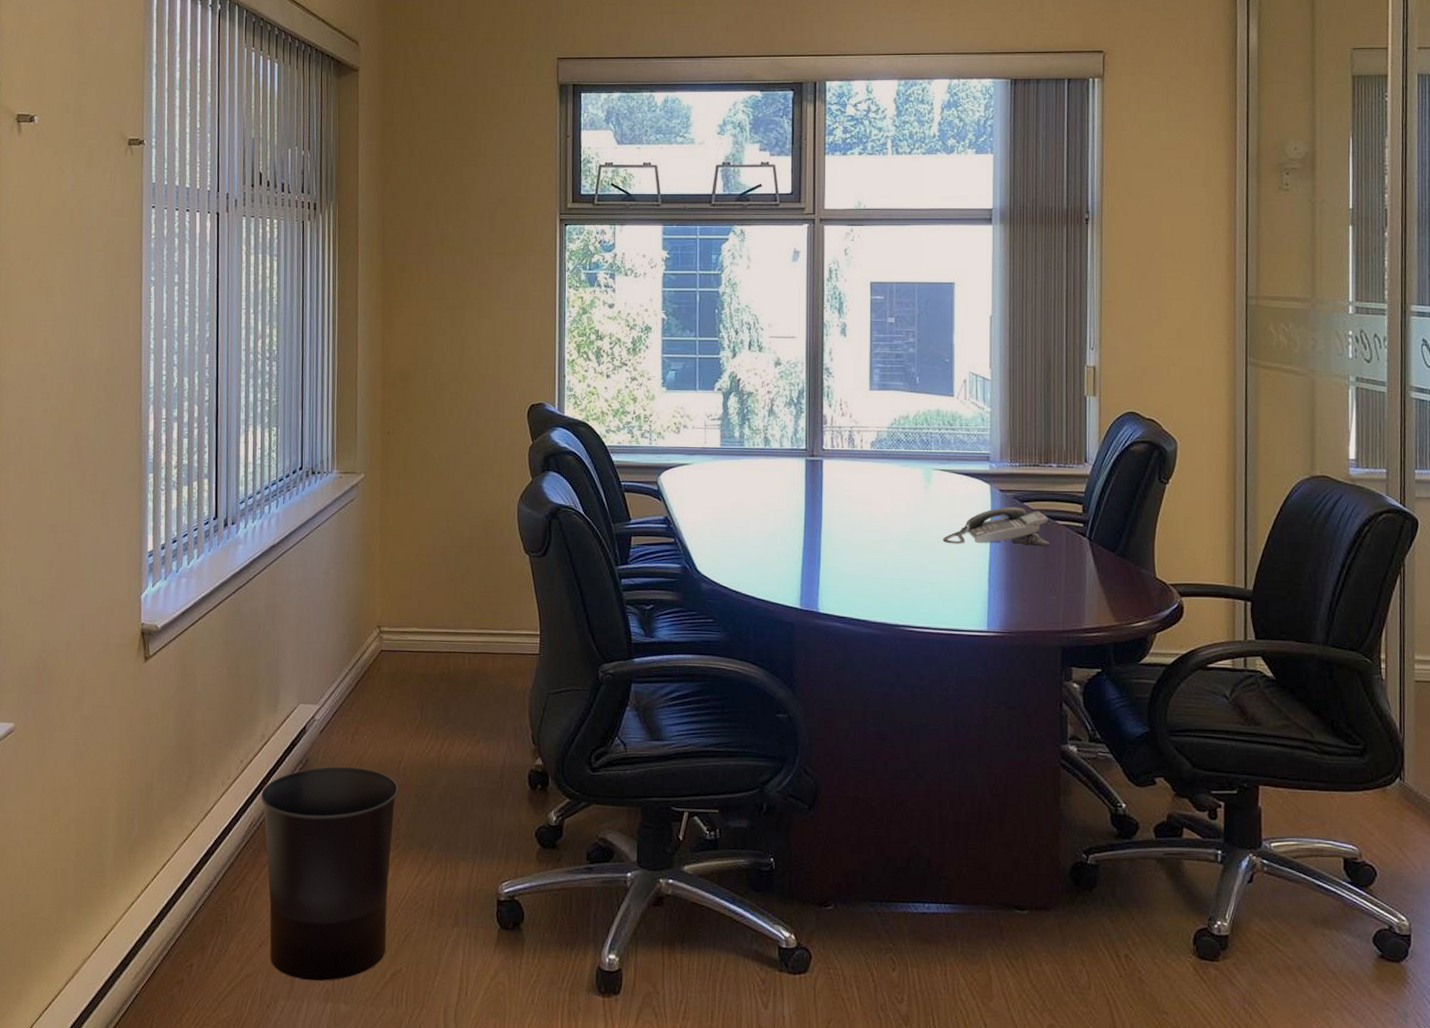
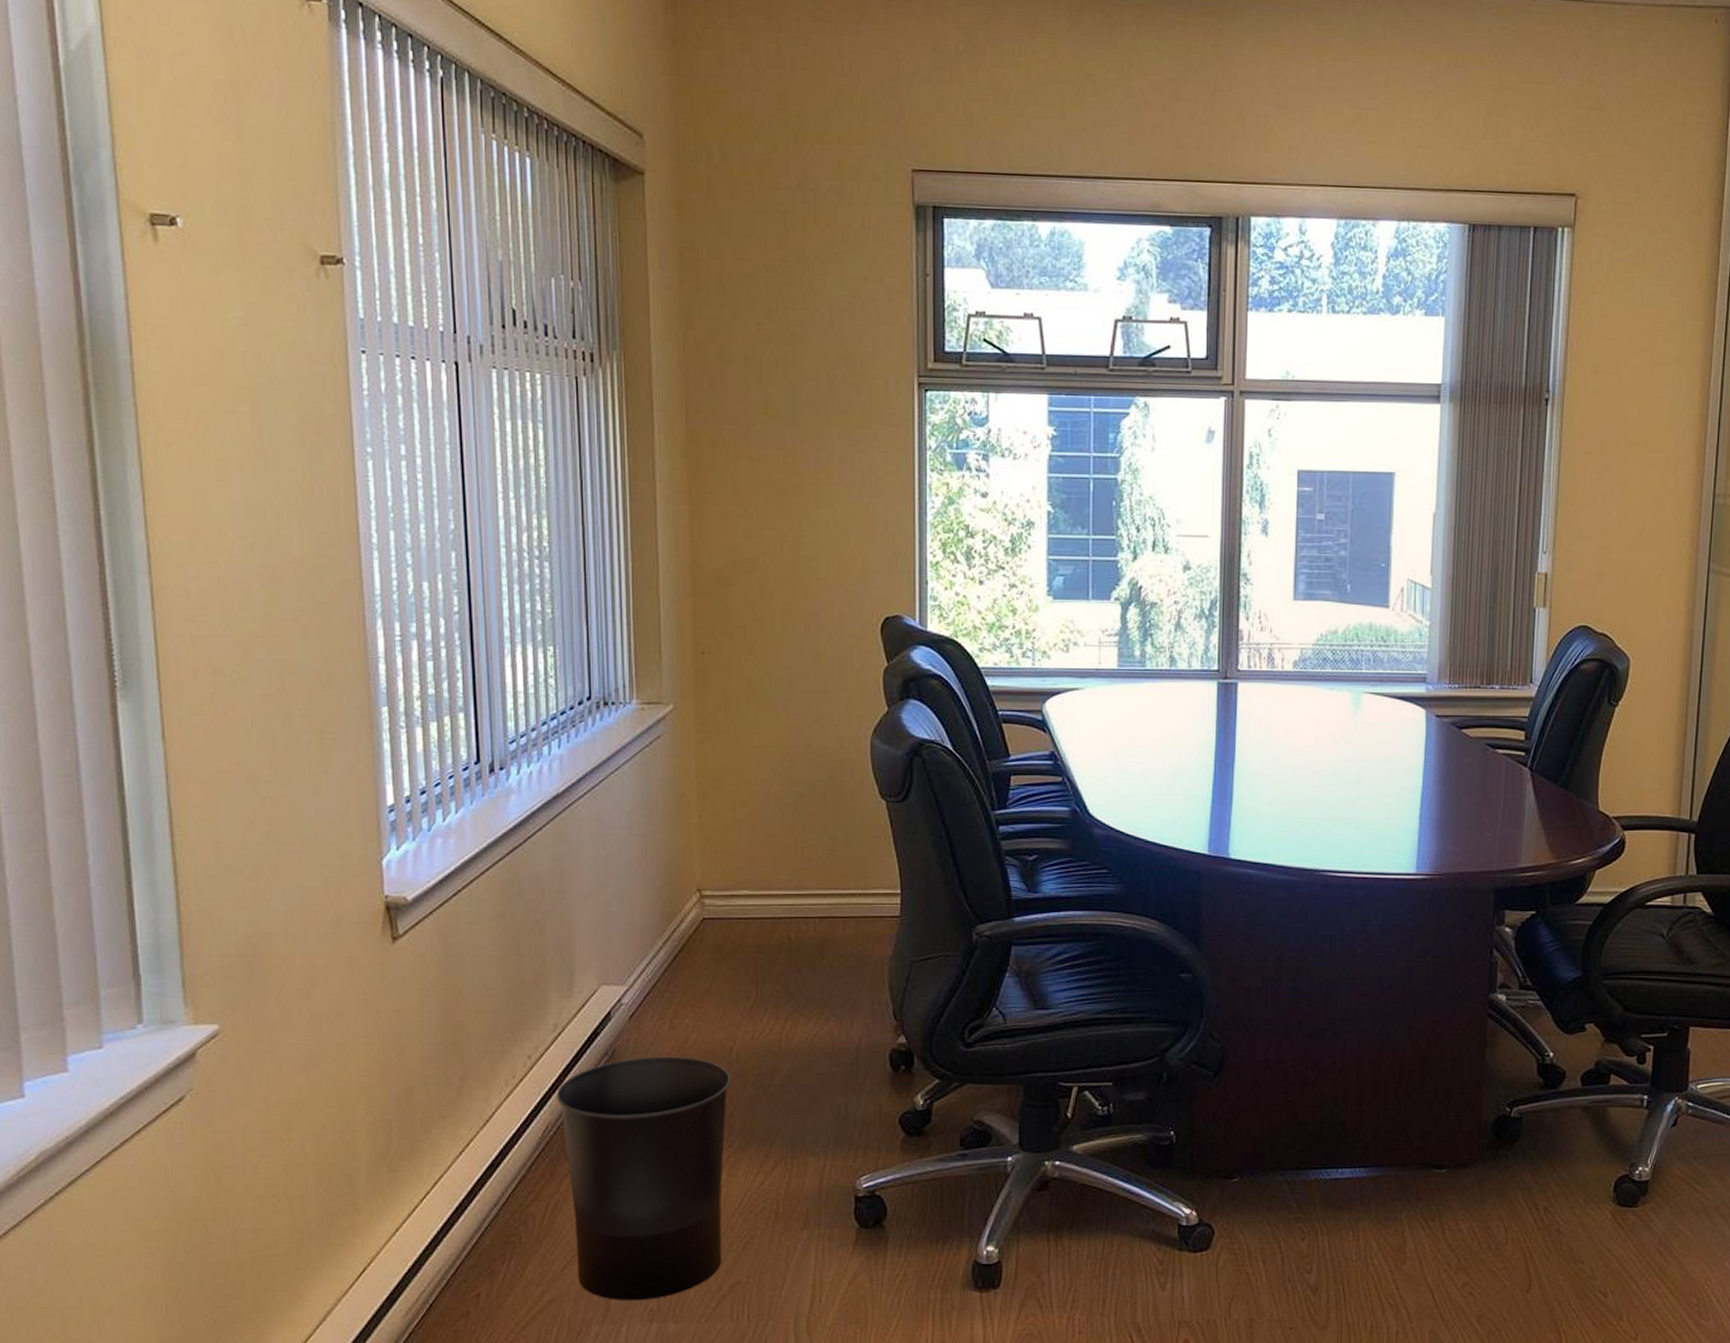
telephone: present [943,506,1051,547] -> none [1371,734,1489,779]

